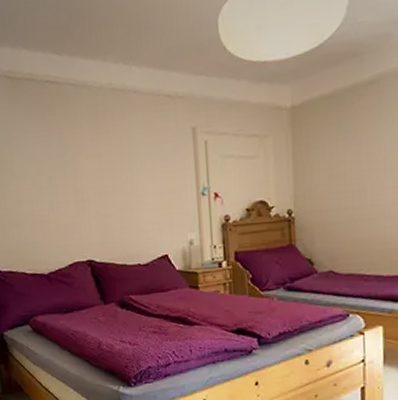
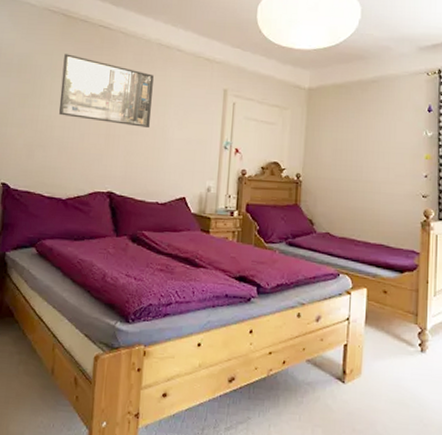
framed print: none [17,120,119,189] -> present [59,54,154,128]

